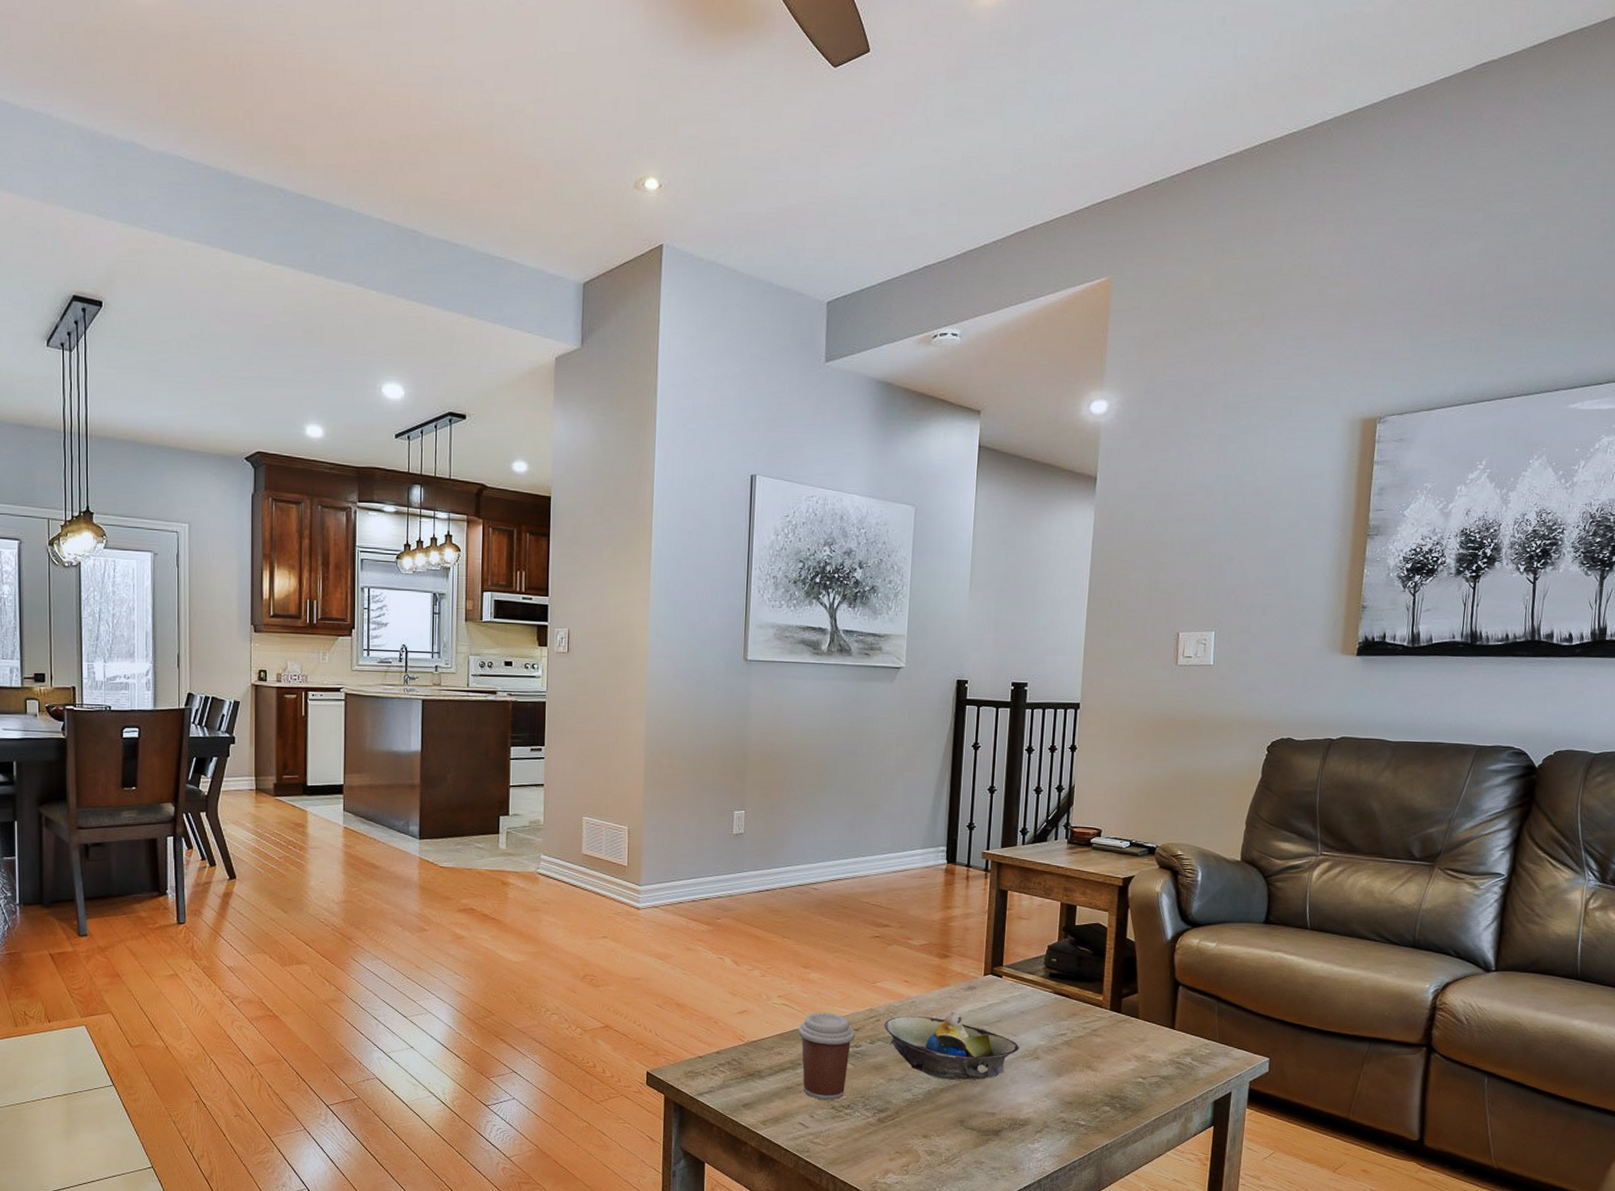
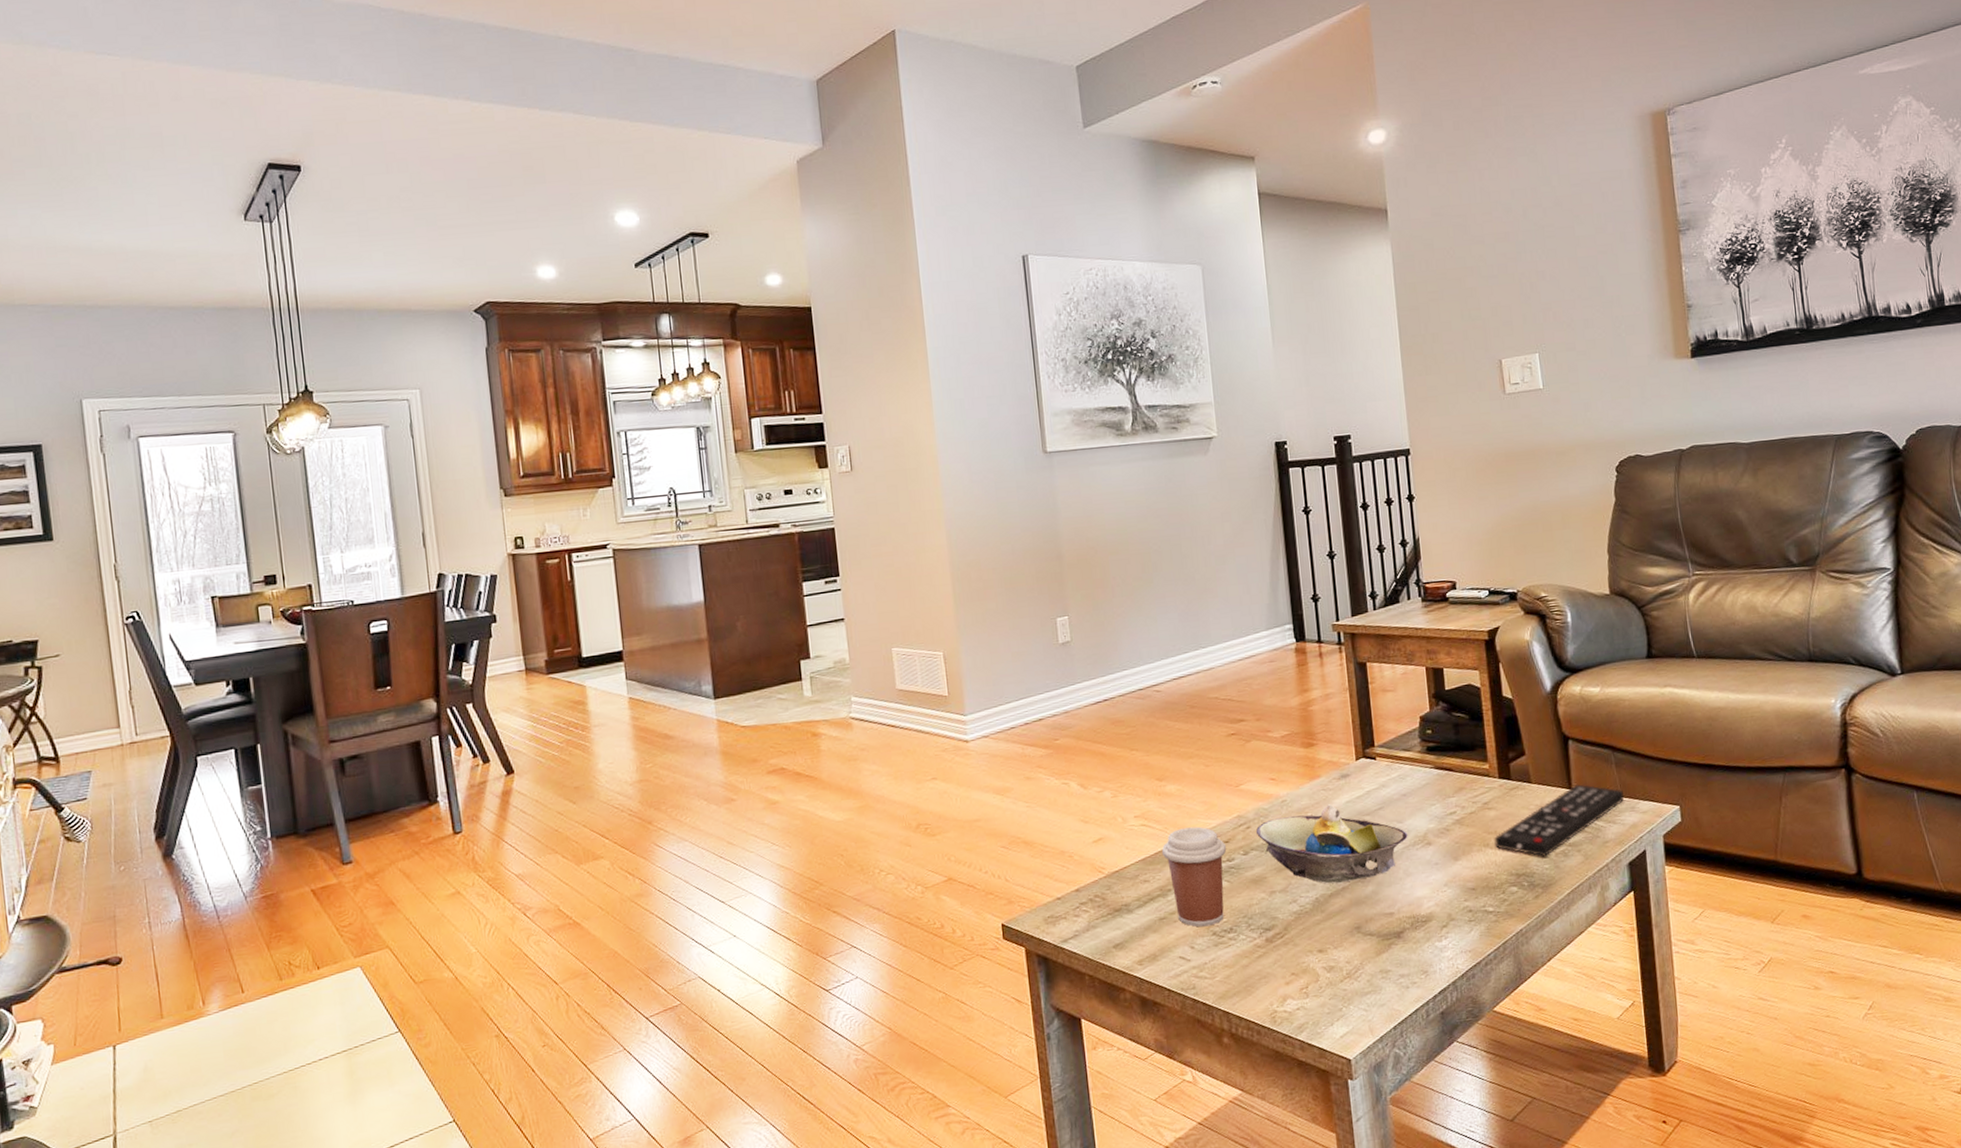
remote control: none [1096,1026,1221,1085] -> present [1494,784,1625,858]

